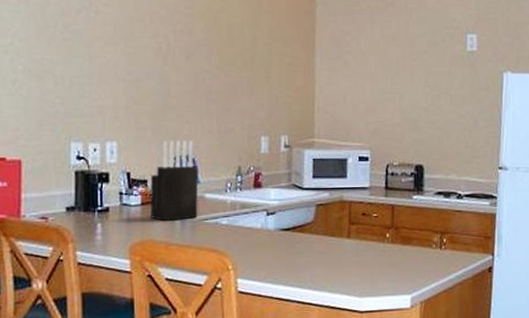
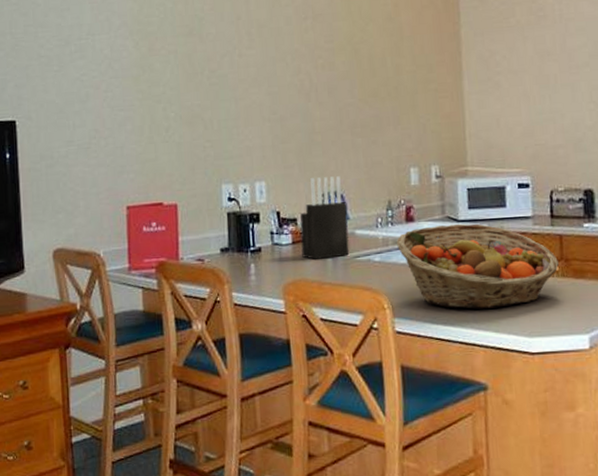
fruit basket: none [243,191,389,271] -> present [396,223,559,309]

